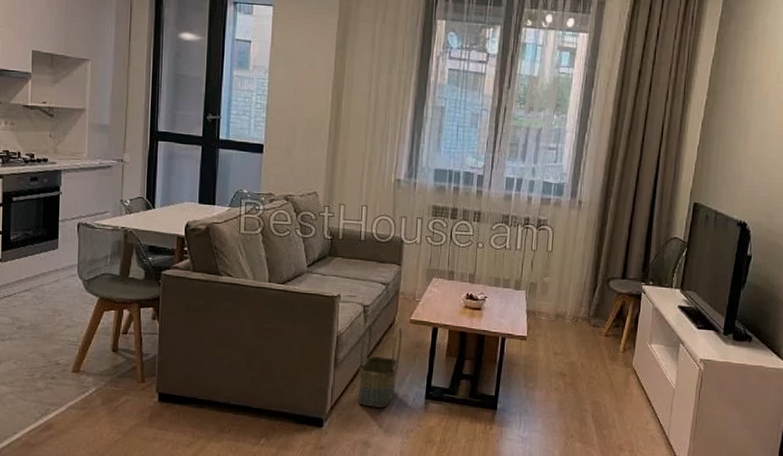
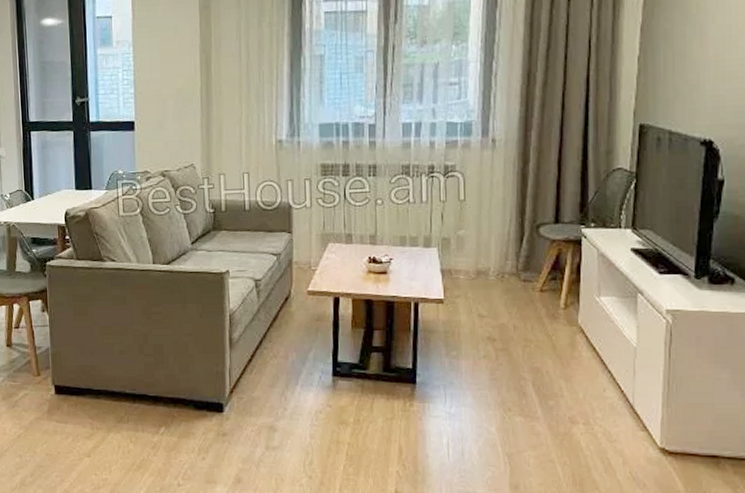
basket: present [357,323,402,408] -> none [255,298,300,388]

